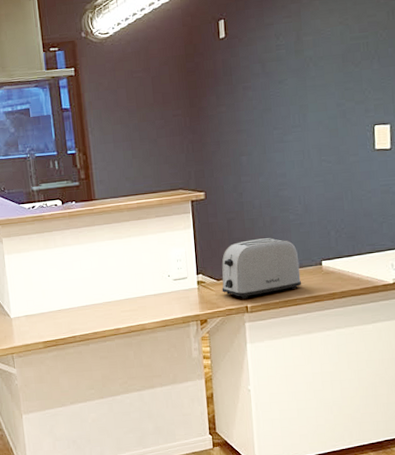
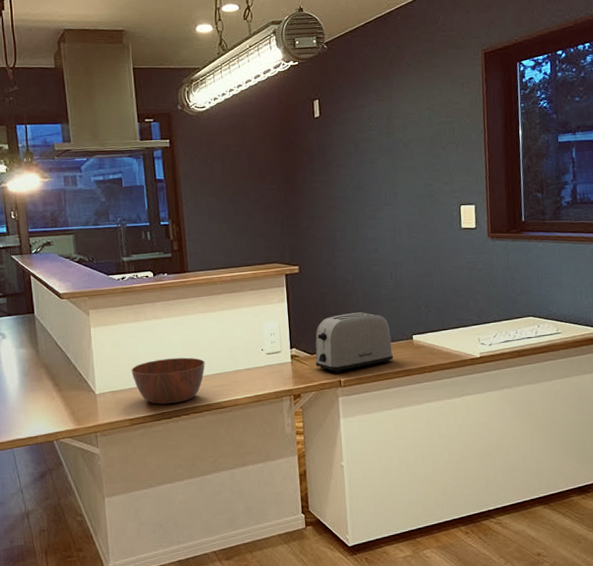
bowl: none [43,283,114,328] -> present [131,357,205,405]

